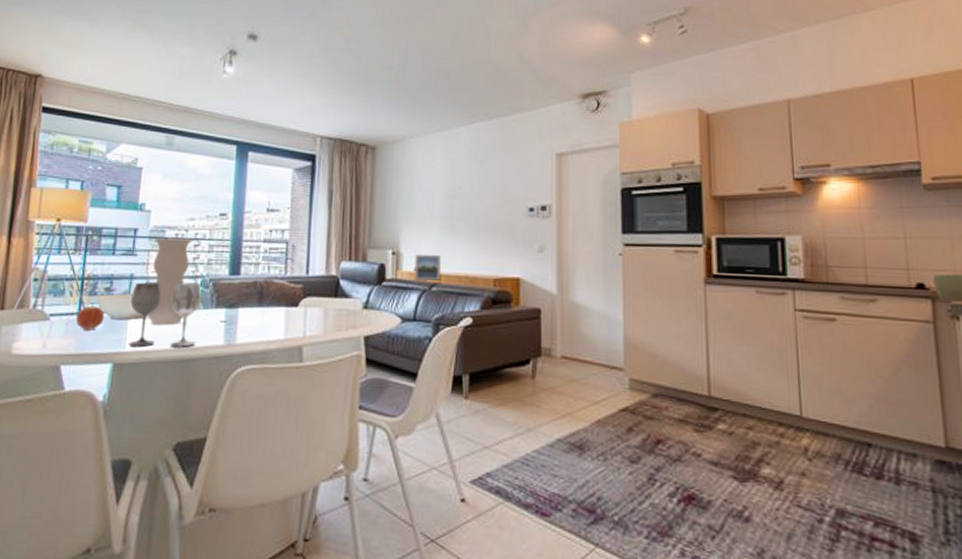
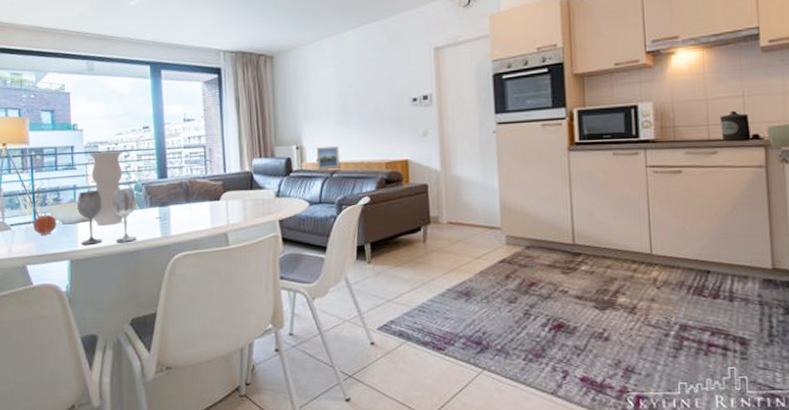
canister: none [879,253,915,289] -> present [720,110,751,141]

